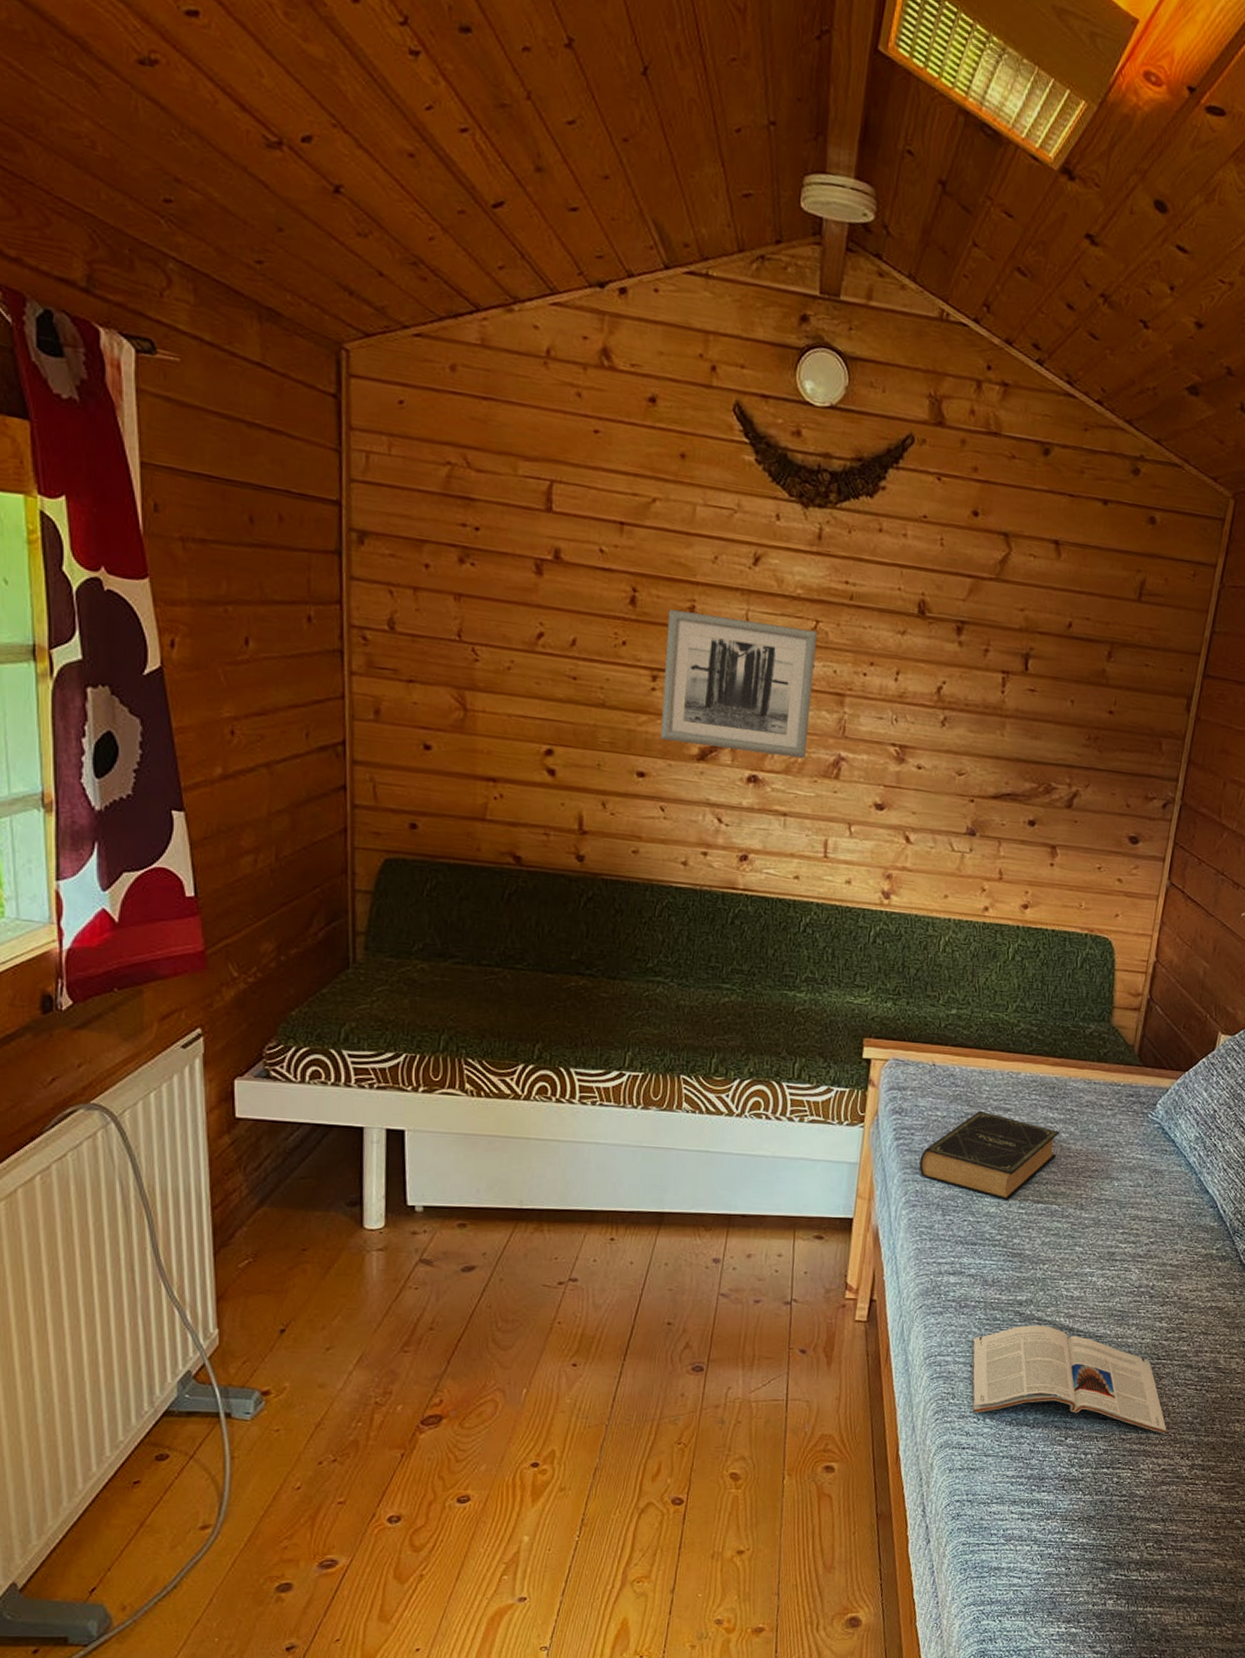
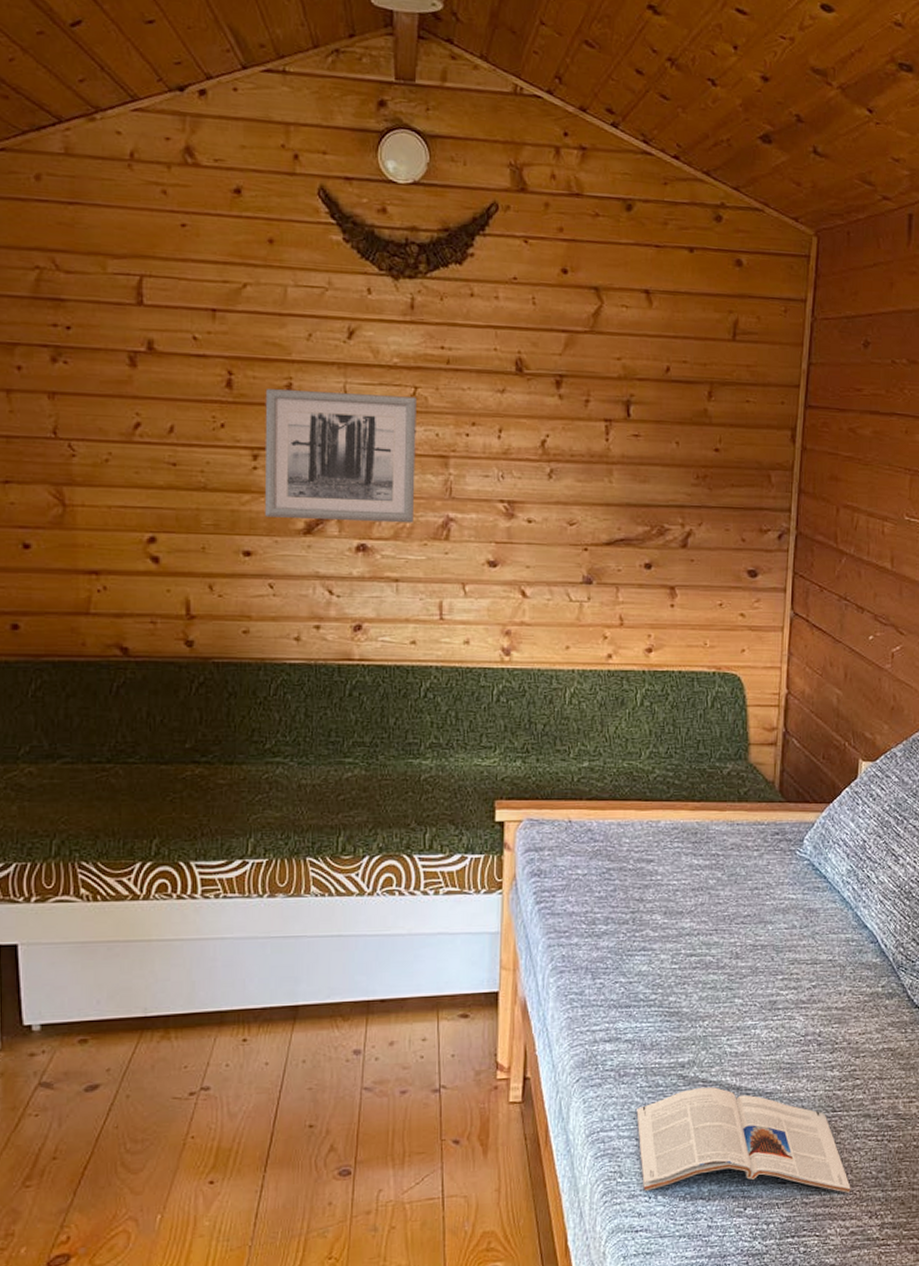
book: present [919,1110,1060,1200] -> none [563,864,707,956]

